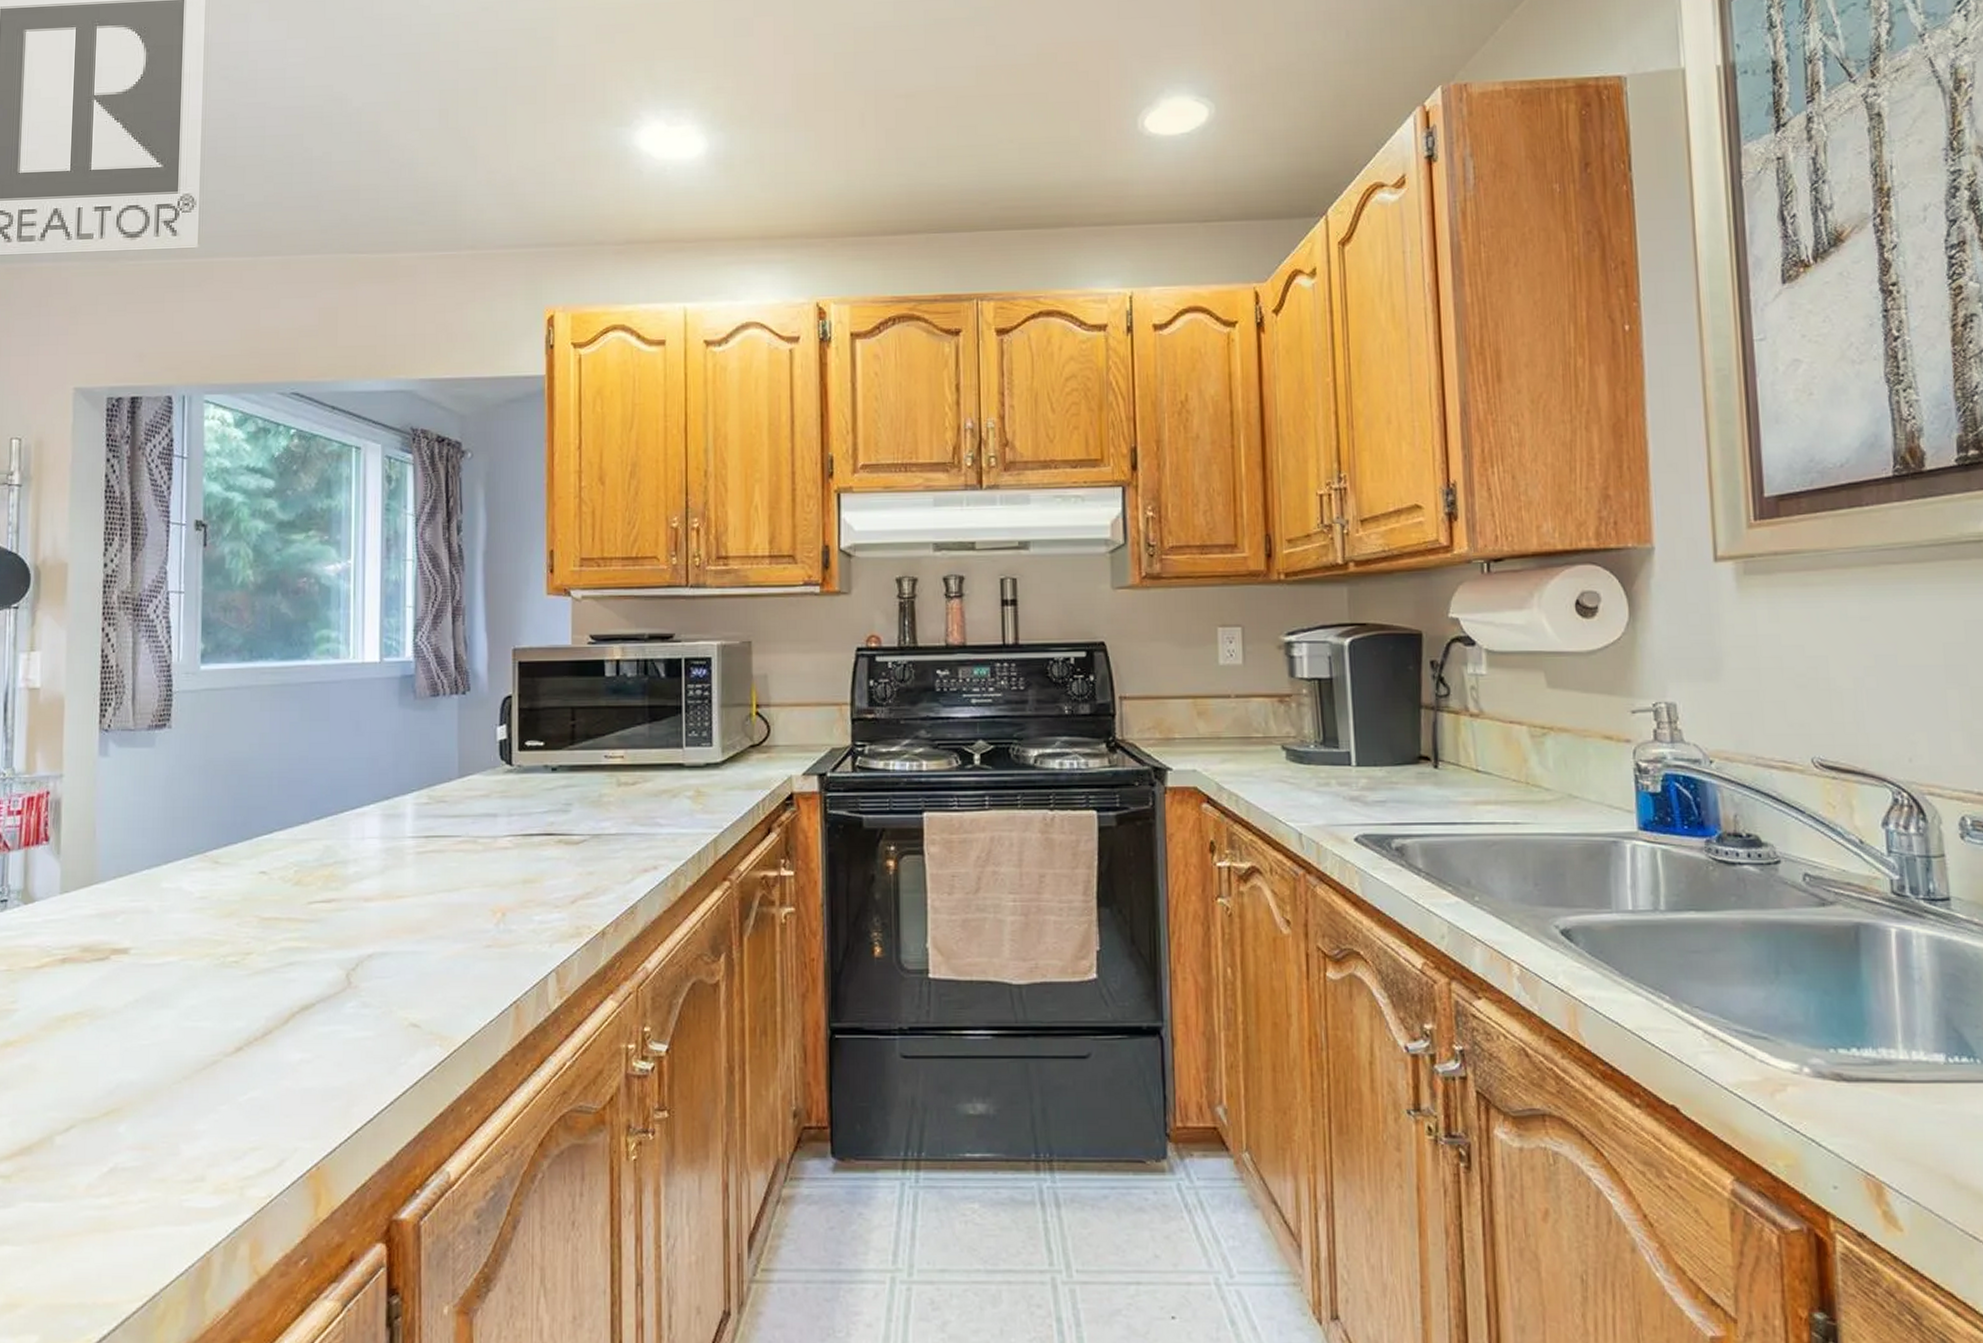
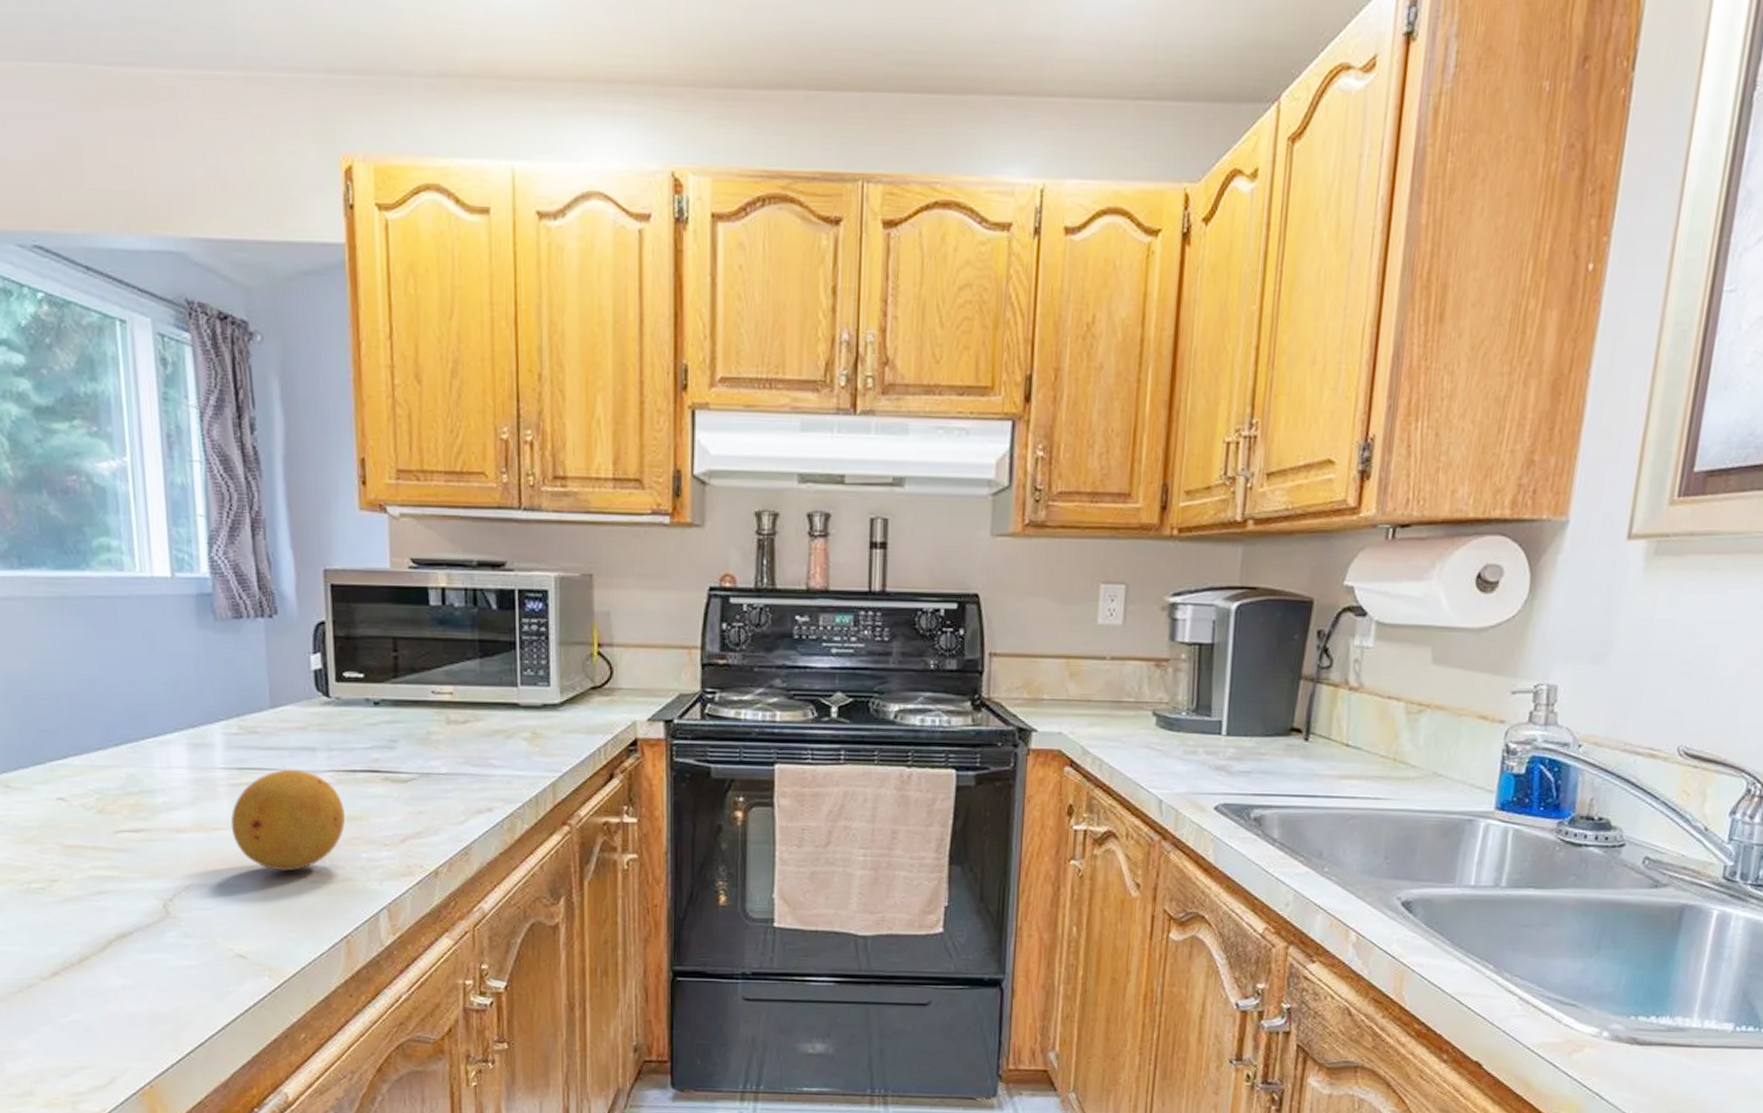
fruit: none [415,835,520,937] -> present [230,769,345,872]

